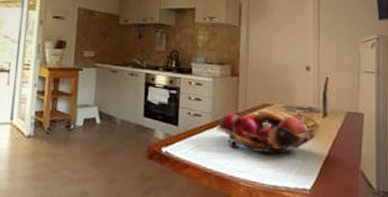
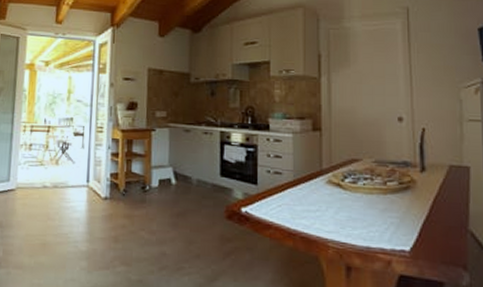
fruit basket: present [216,109,316,153] -> none [299,165,414,212]

